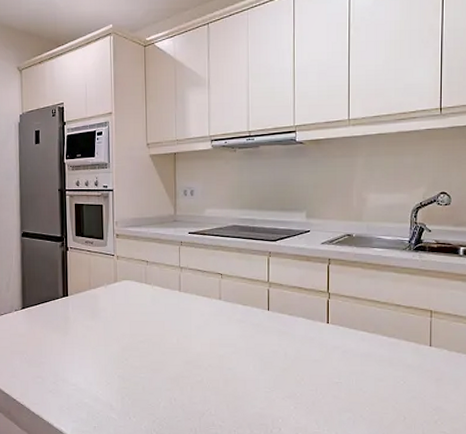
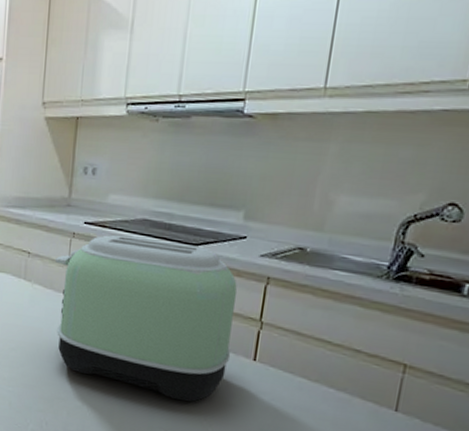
toaster: none [169,239,310,363] -> present [56,234,238,402]

